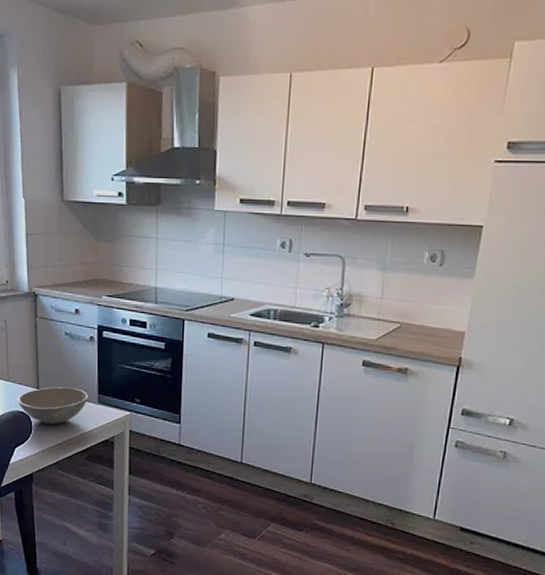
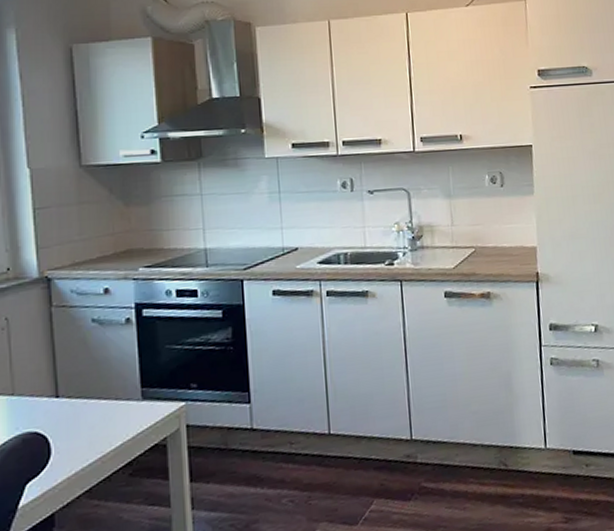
soup bowl: present [17,387,88,424] -> none [27,386,128,441]

